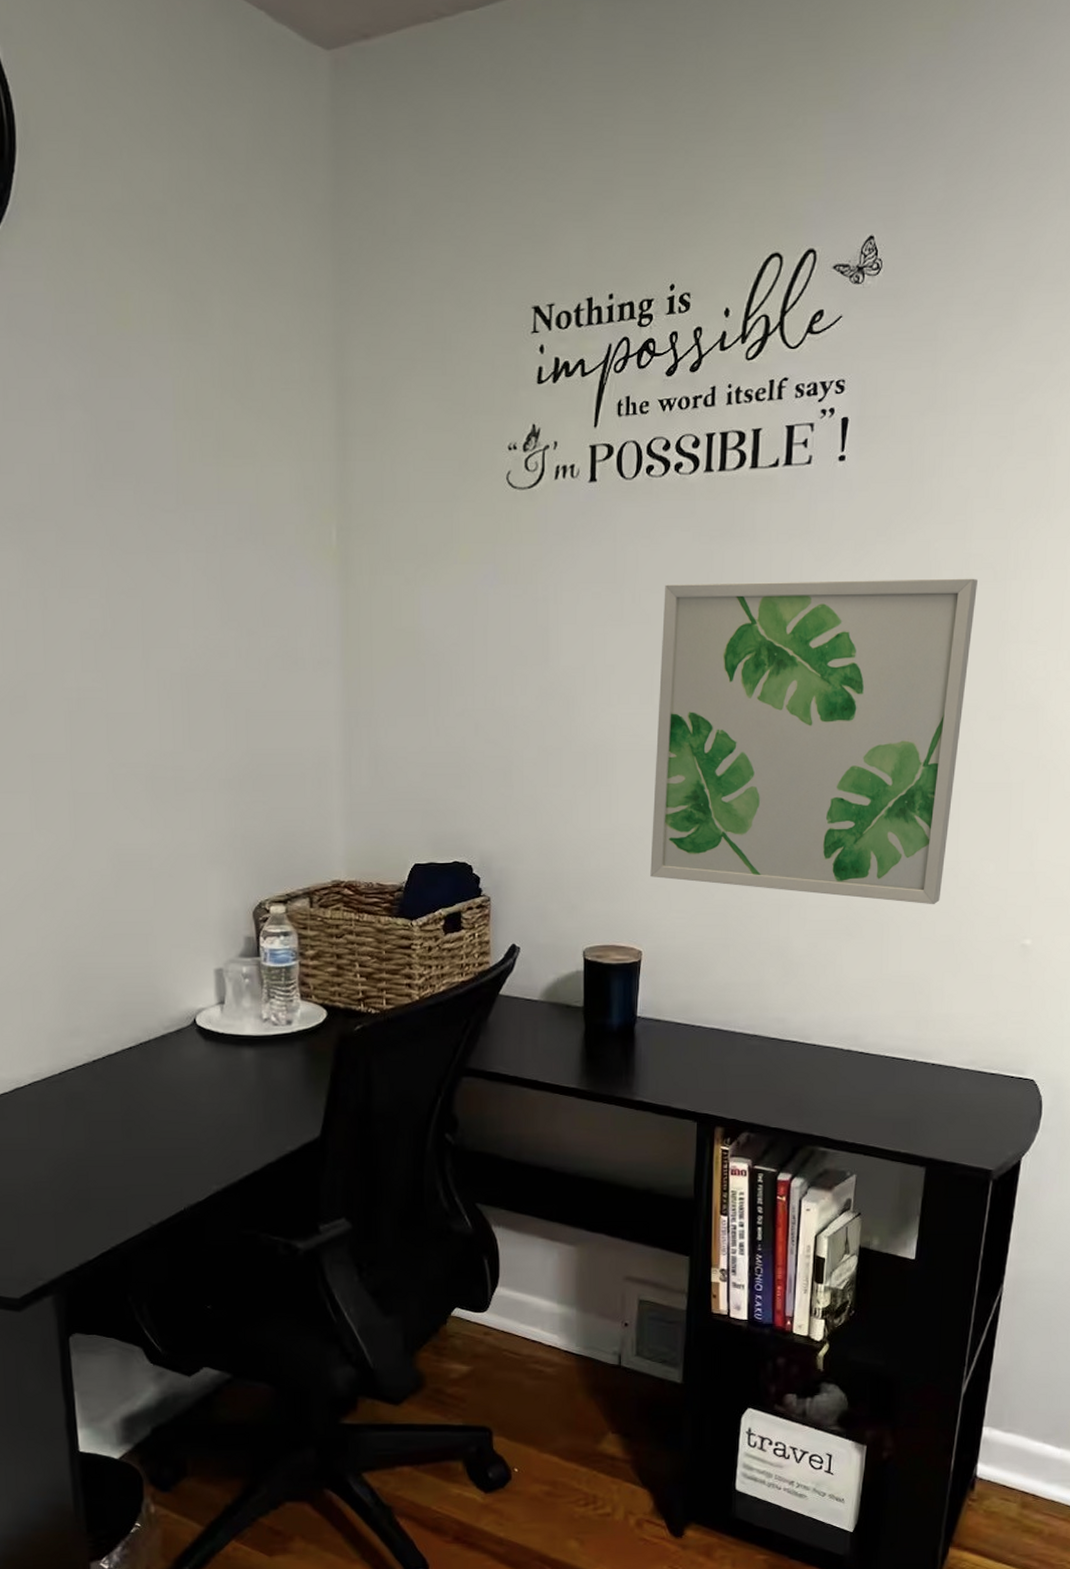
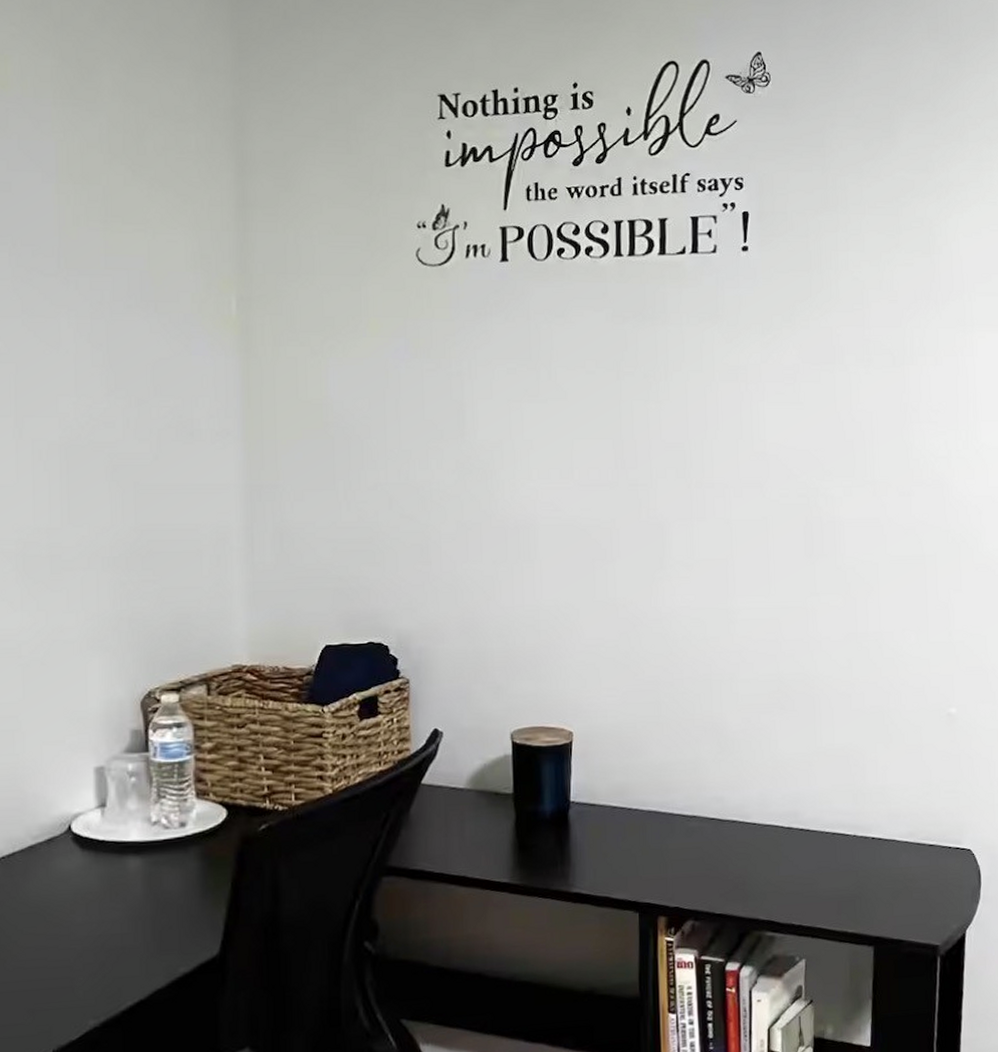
wall art: present [650,578,977,905] -> none [577,361,879,676]

